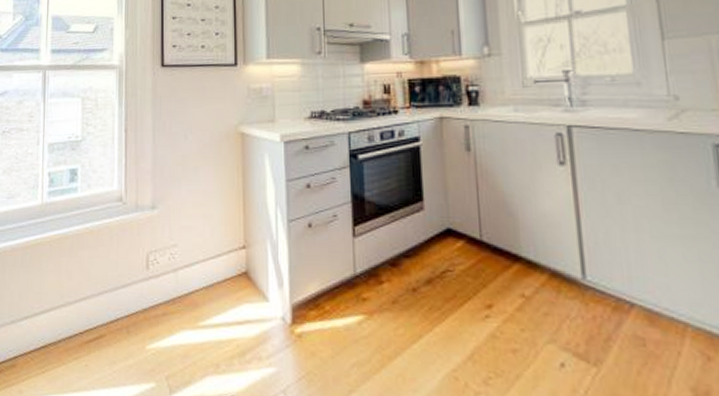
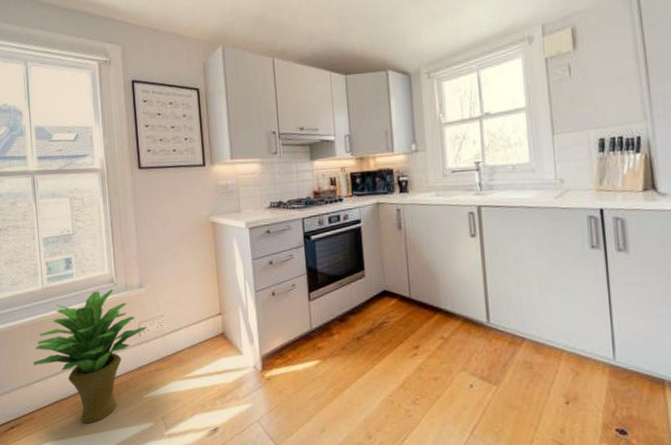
potted plant: none [22,210,156,378] -> present [33,290,146,424]

